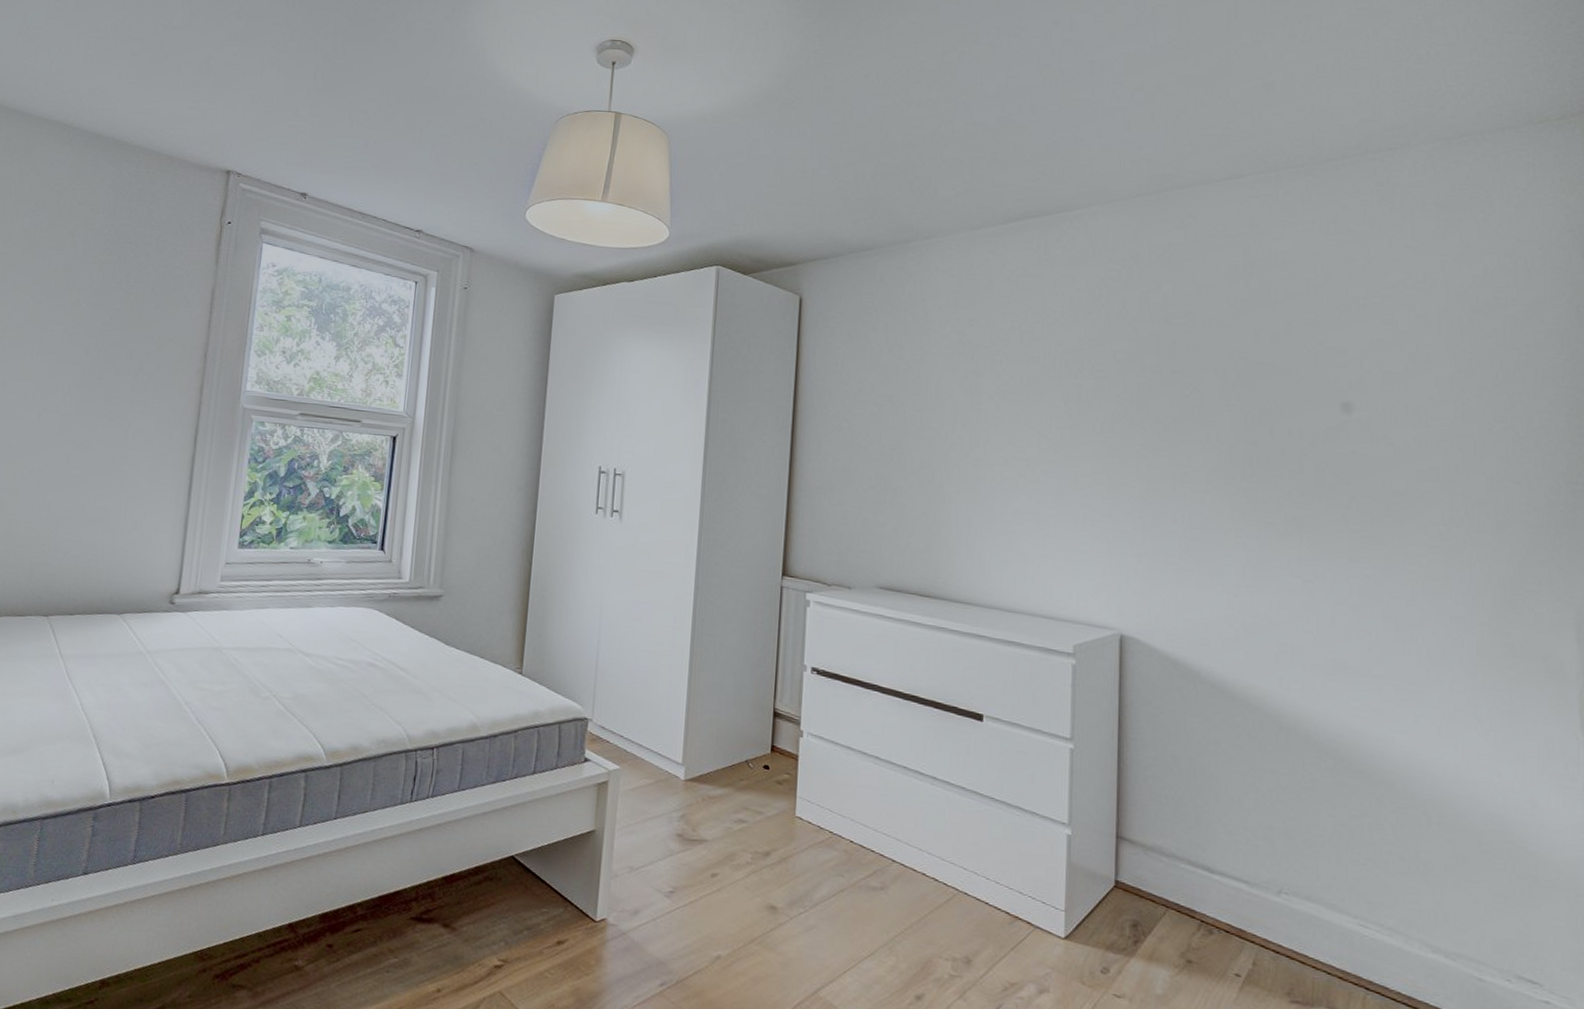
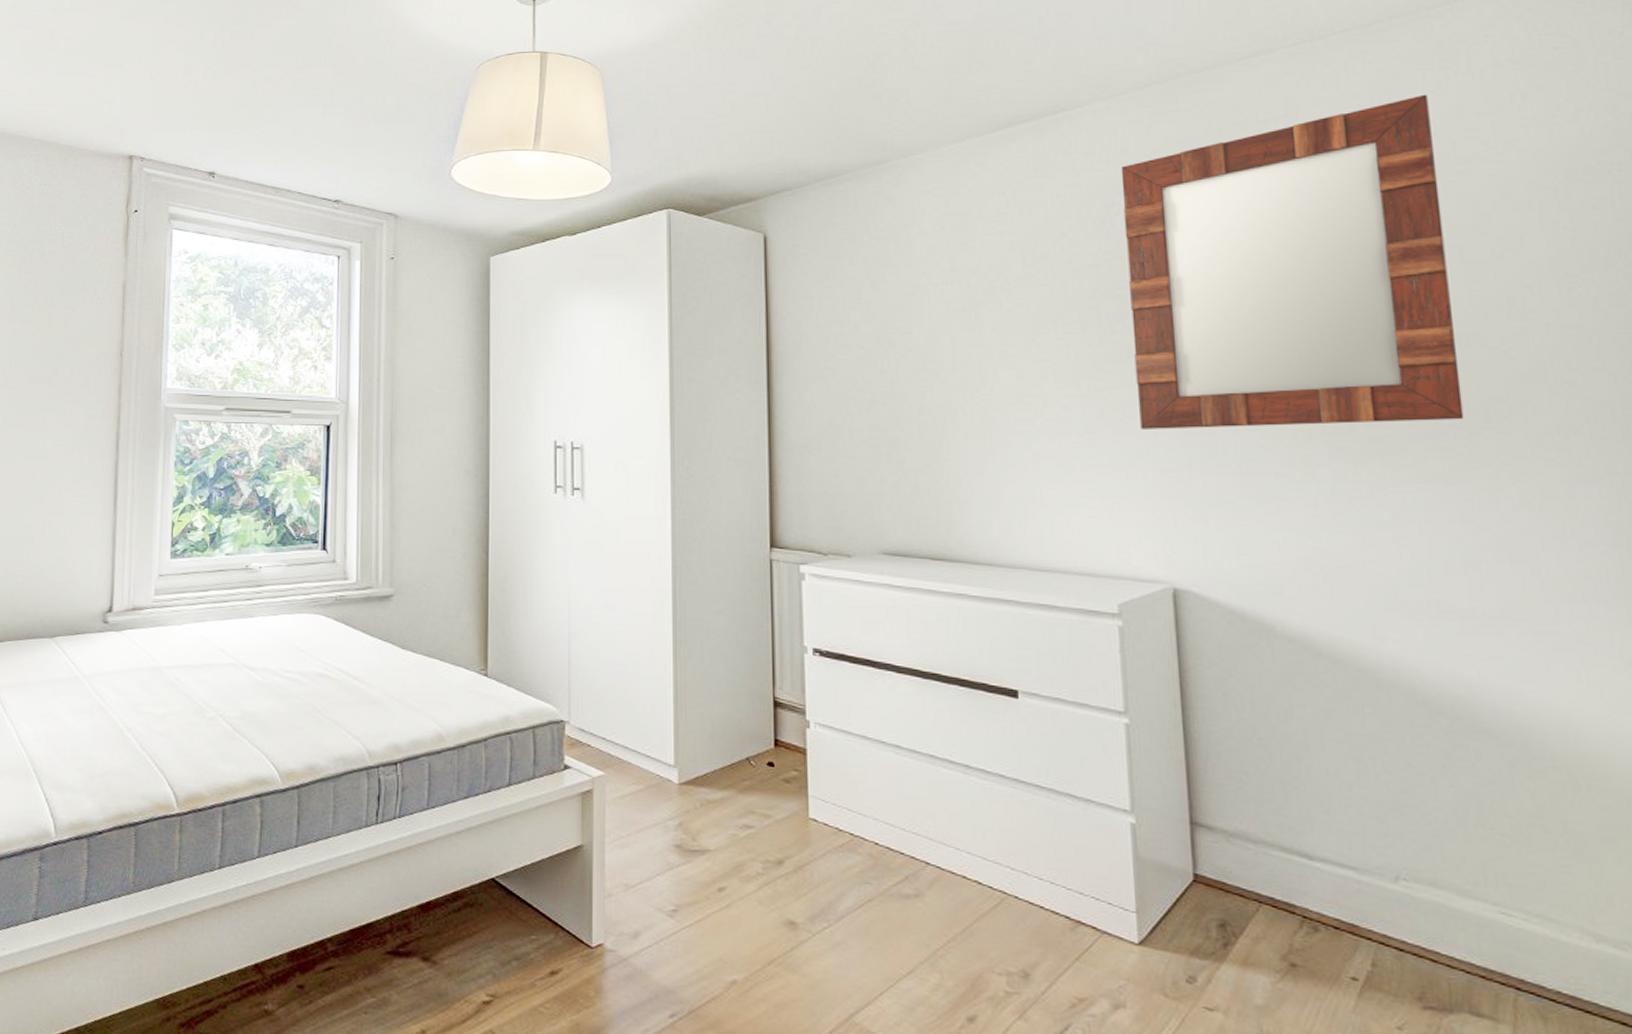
home mirror: none [1106,226,1370,507] -> present [1120,94,1464,430]

